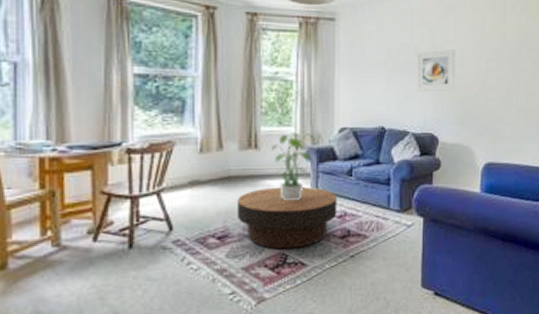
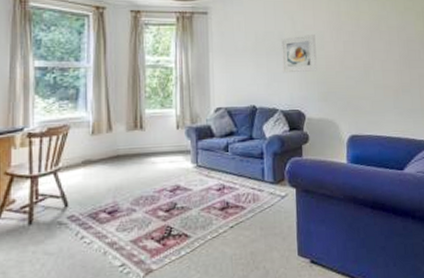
coffee table: present [236,186,337,249] -> none [125,163,216,222]
potted plant: present [272,132,315,201] -> none [155,113,194,177]

